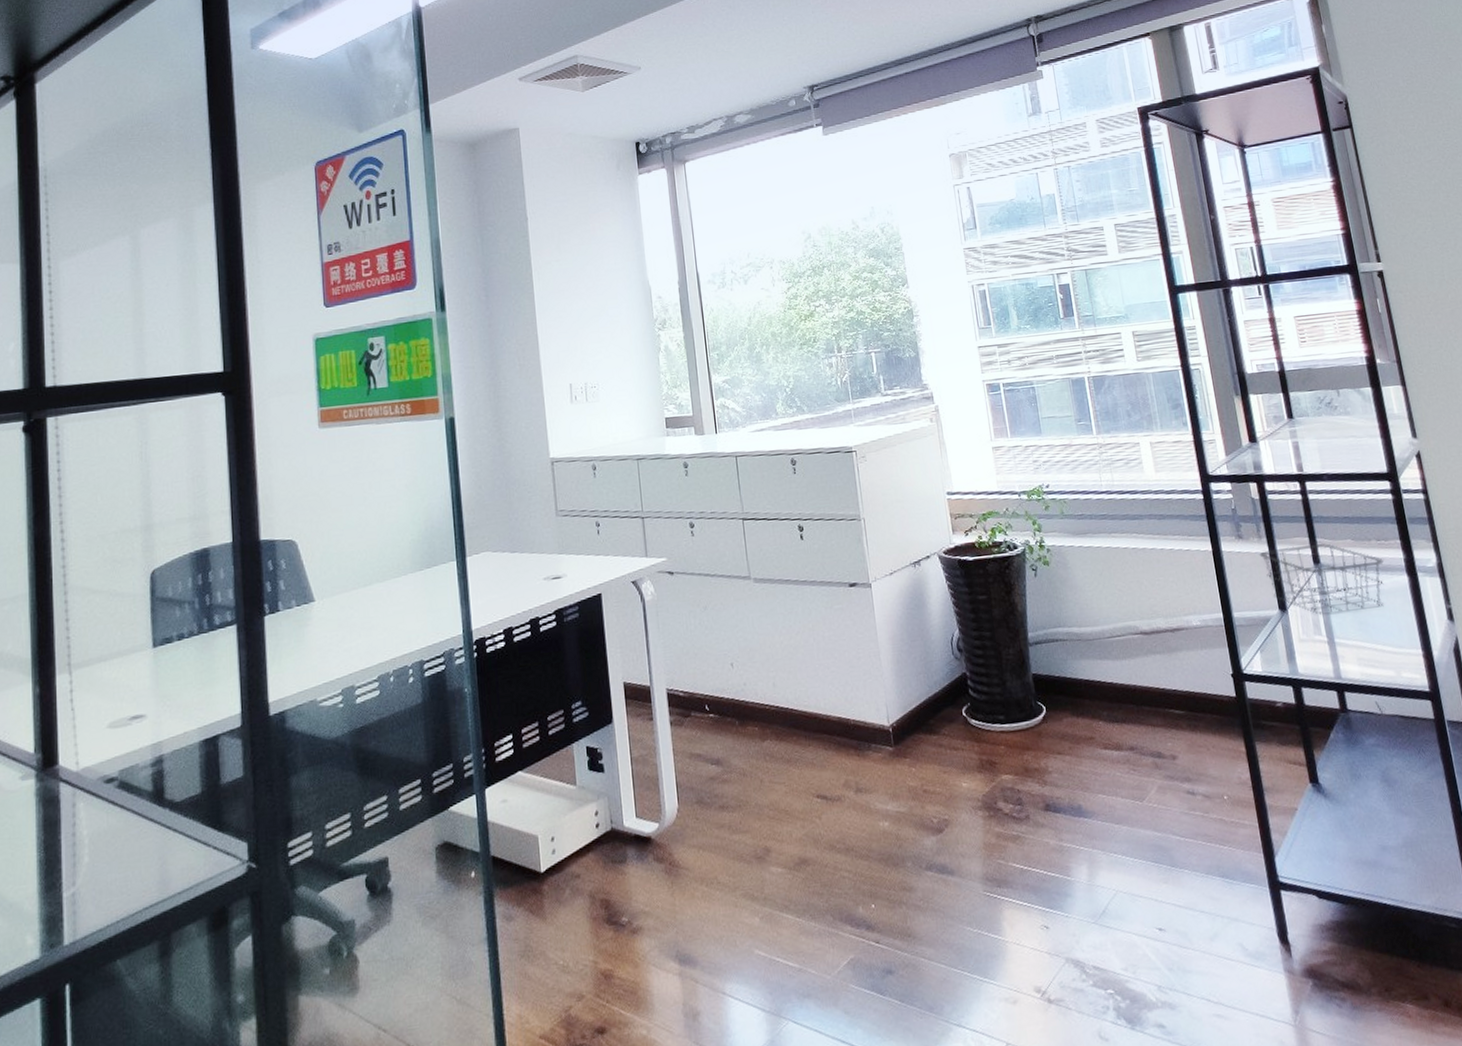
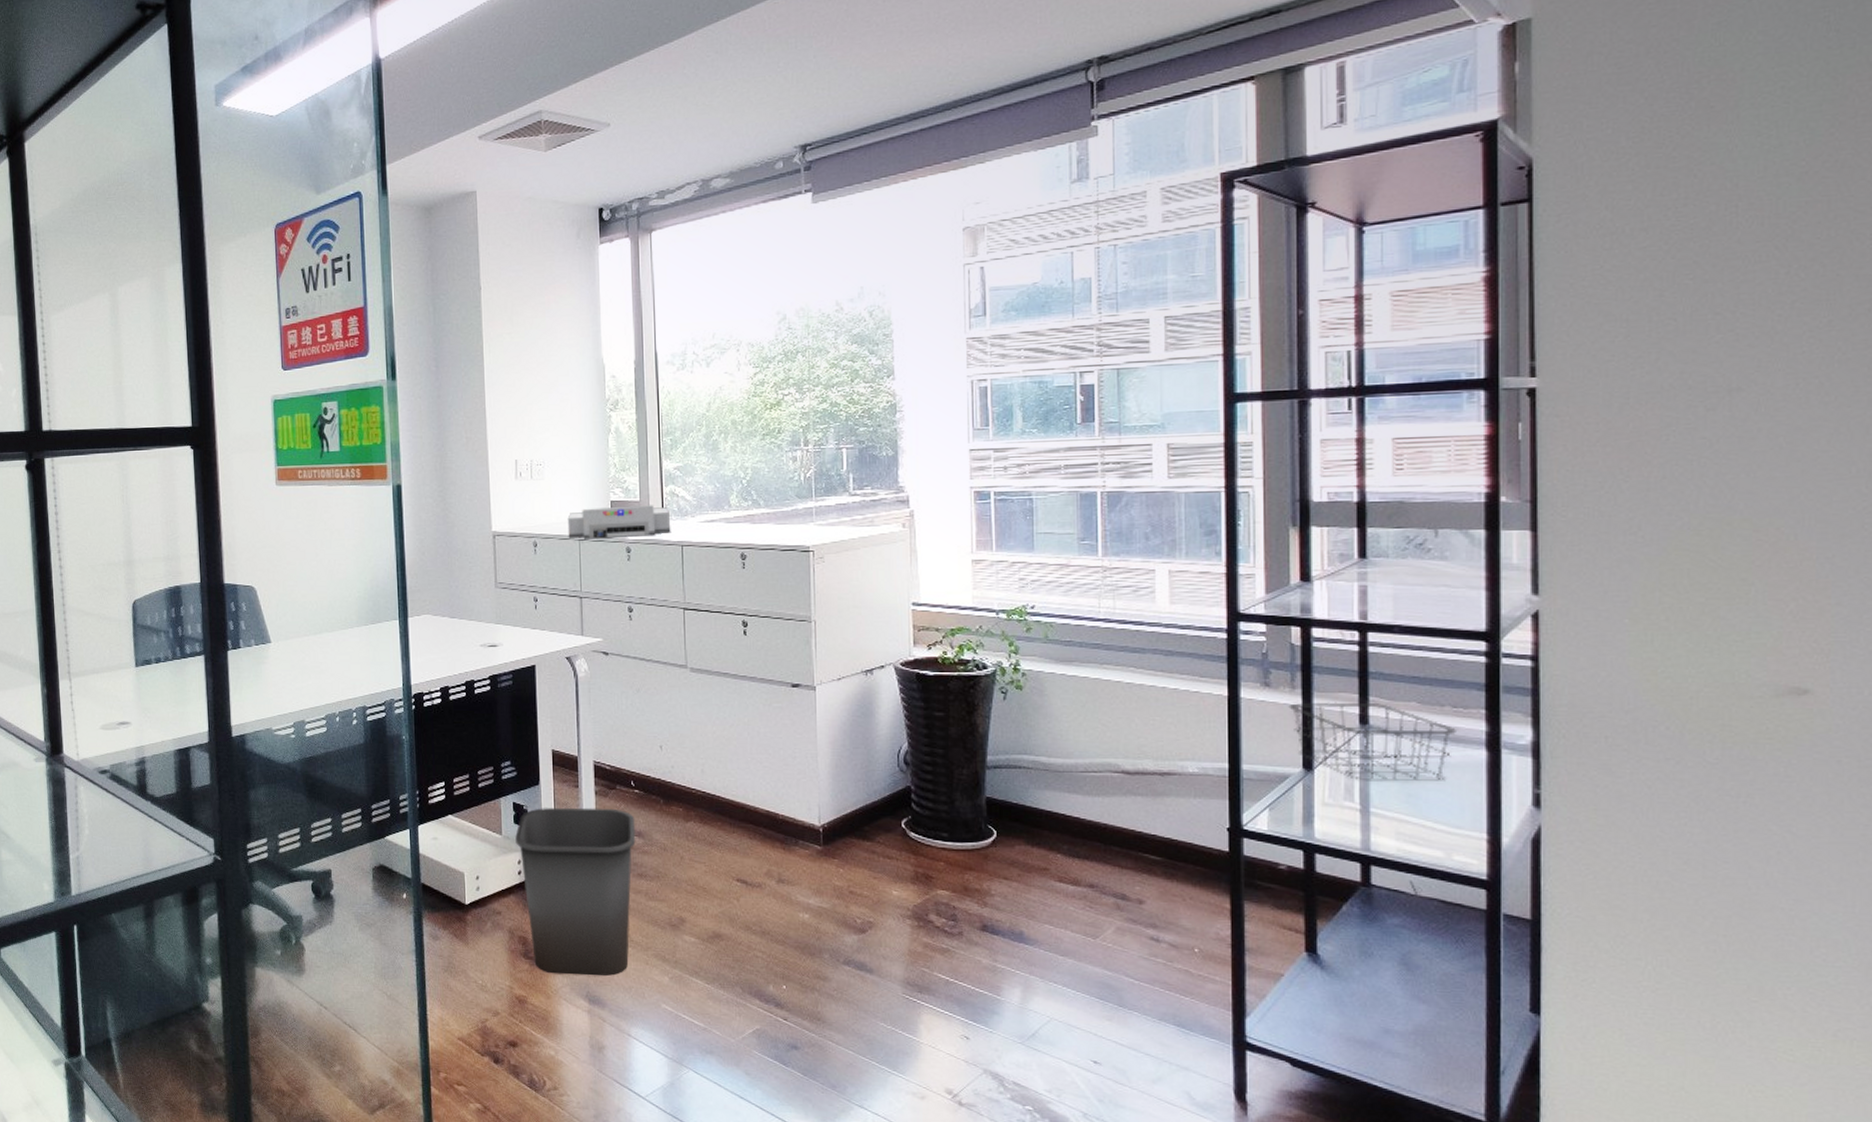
waste bin: none [590,737,717,937] -> present [515,807,636,976]
architectural model: none [624,419,725,458] -> present [567,505,671,539]

